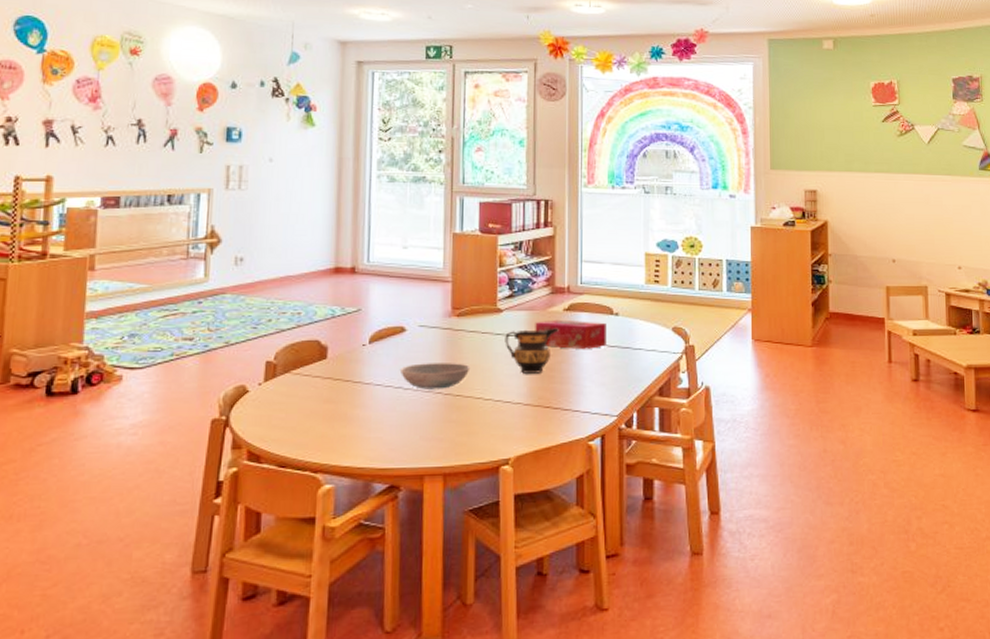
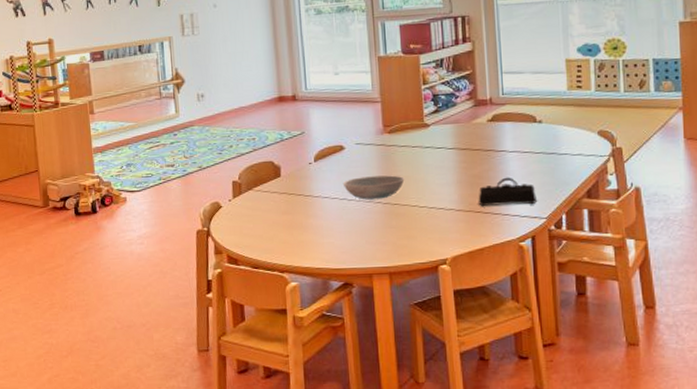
pitcher: present [505,328,559,374] -> none [433,138,484,182]
tissue box: present [535,319,606,350] -> none [461,130,531,158]
pencil case: none [548,370,609,401] -> present [478,177,537,206]

